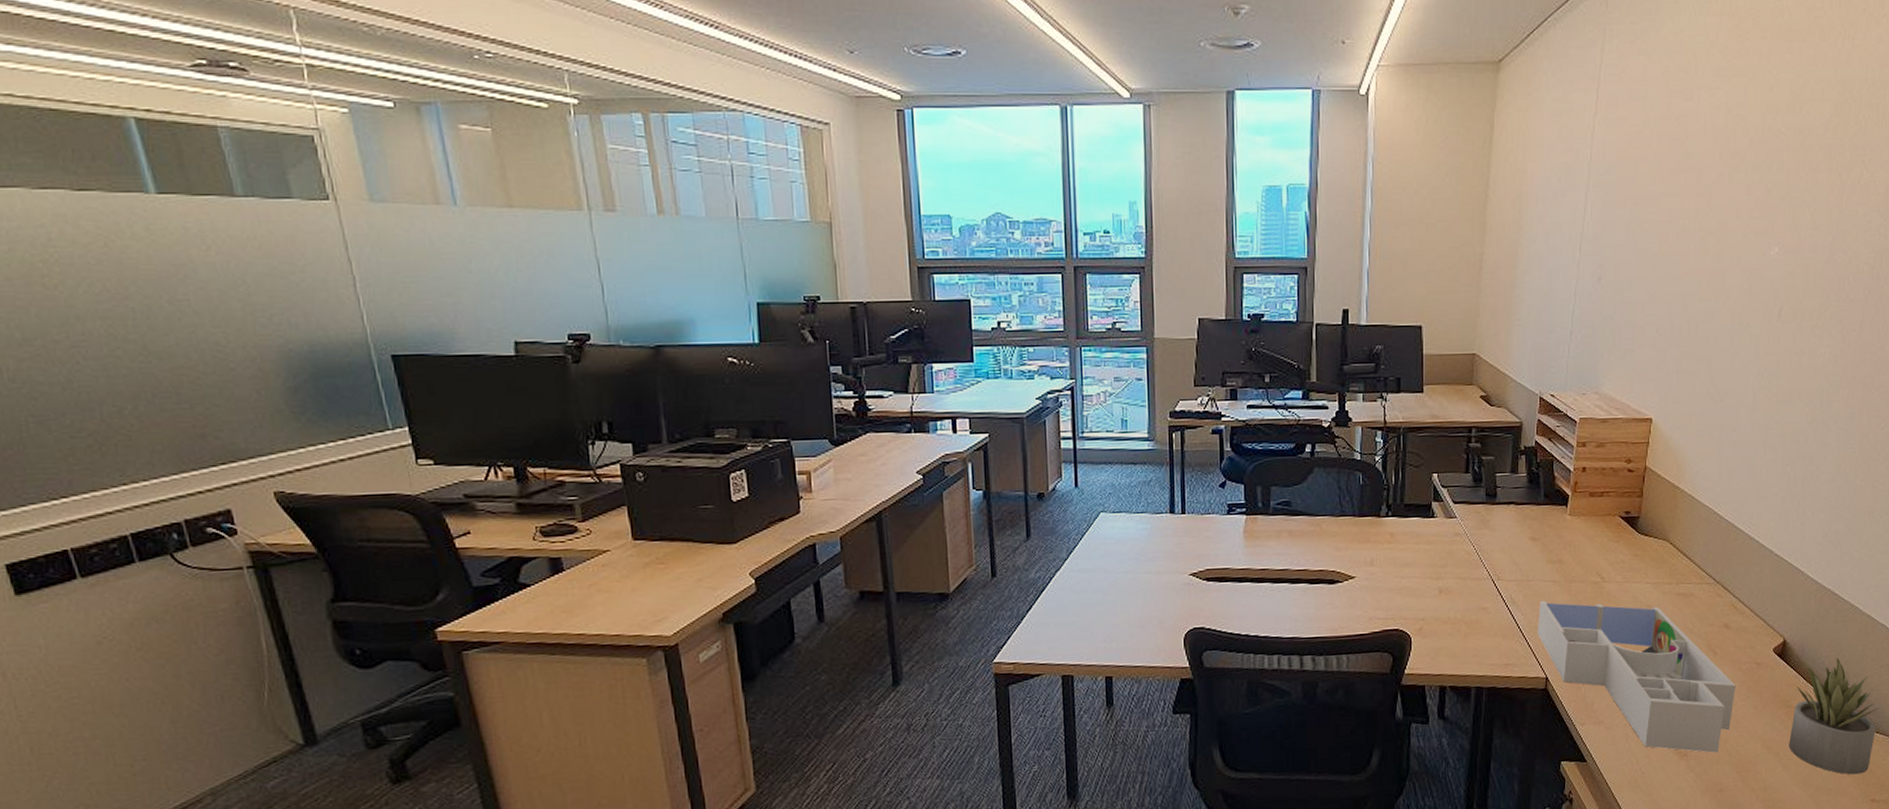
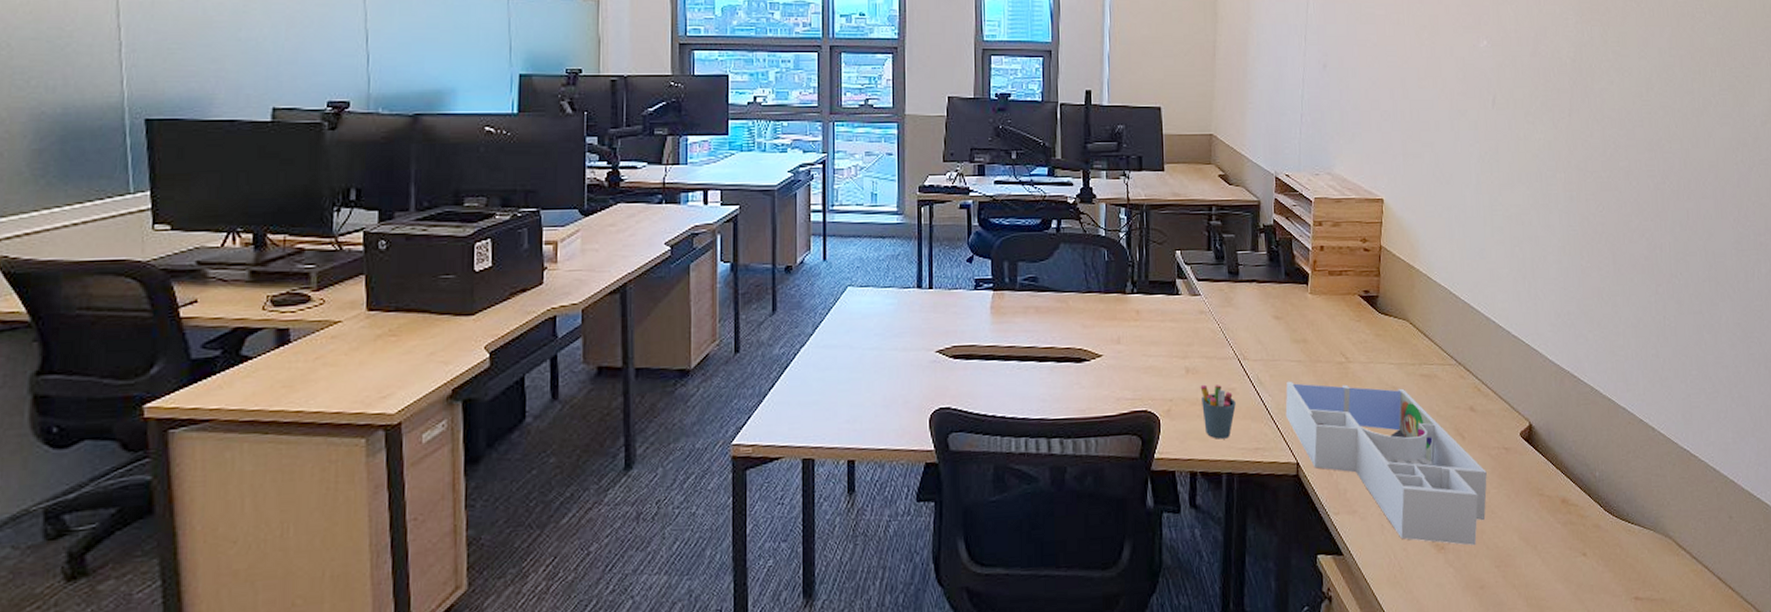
pen holder: none [1452,604,1488,656] -> present [1200,384,1236,439]
succulent plant: present [1789,657,1879,775] -> none [1545,442,1631,570]

